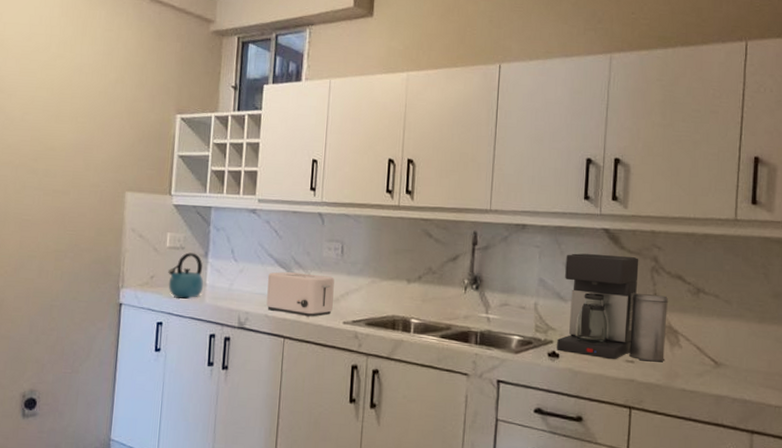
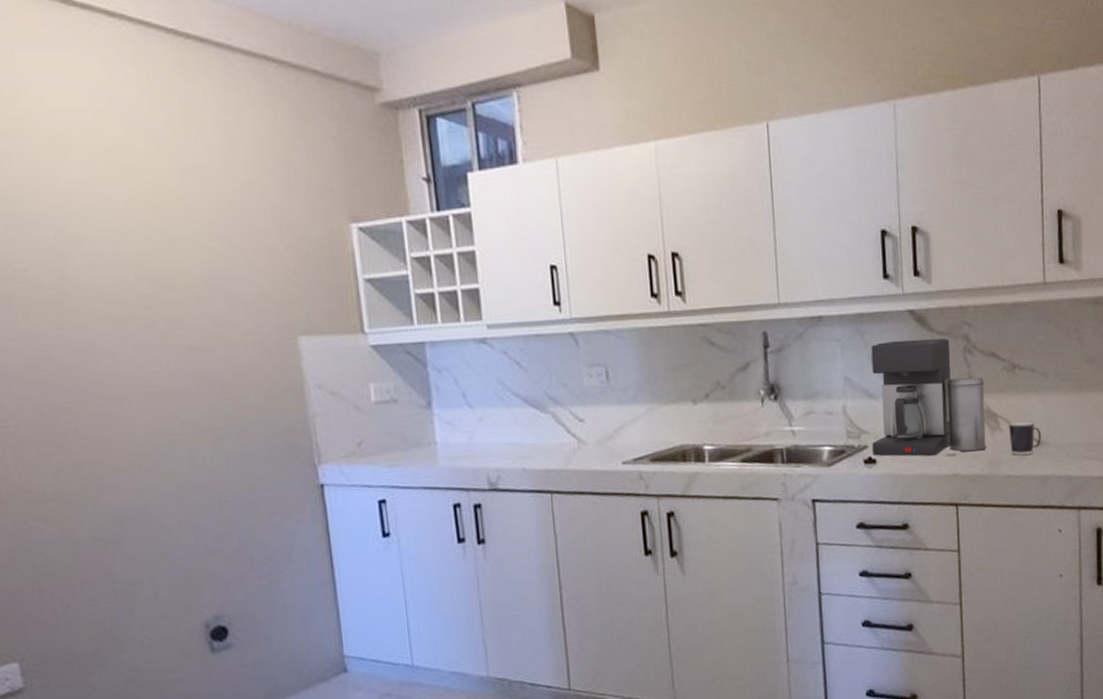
kettle: present [168,252,204,299] -> none [380,405,434,465]
toaster: present [266,271,335,317] -> none [517,409,606,463]
mug: none [687,341,720,373] -> present [1008,421,1041,455]

